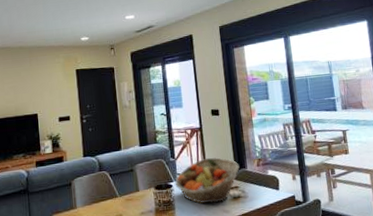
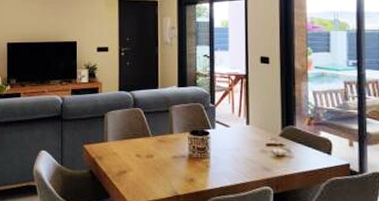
fruit basket: present [175,157,240,204] -> none [212,108,287,159]

